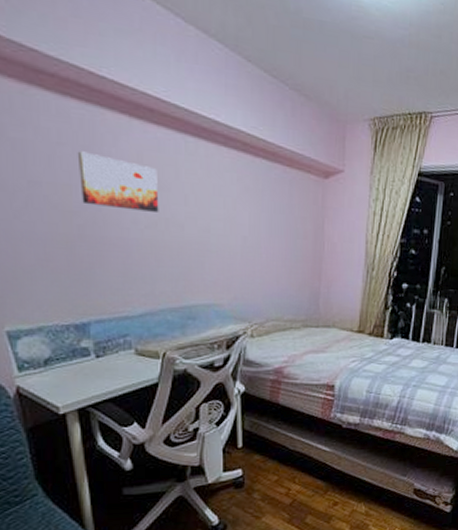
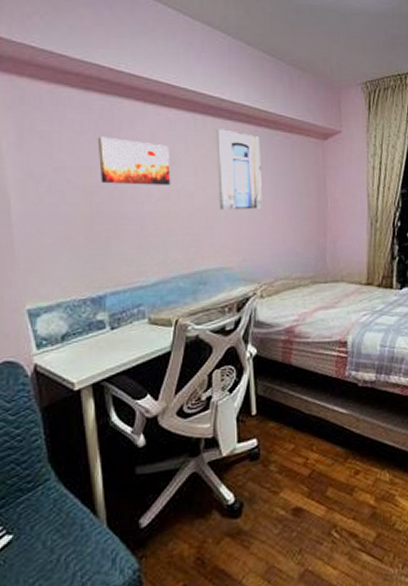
wall art: none [208,155,257,247] -> present [215,129,262,210]

